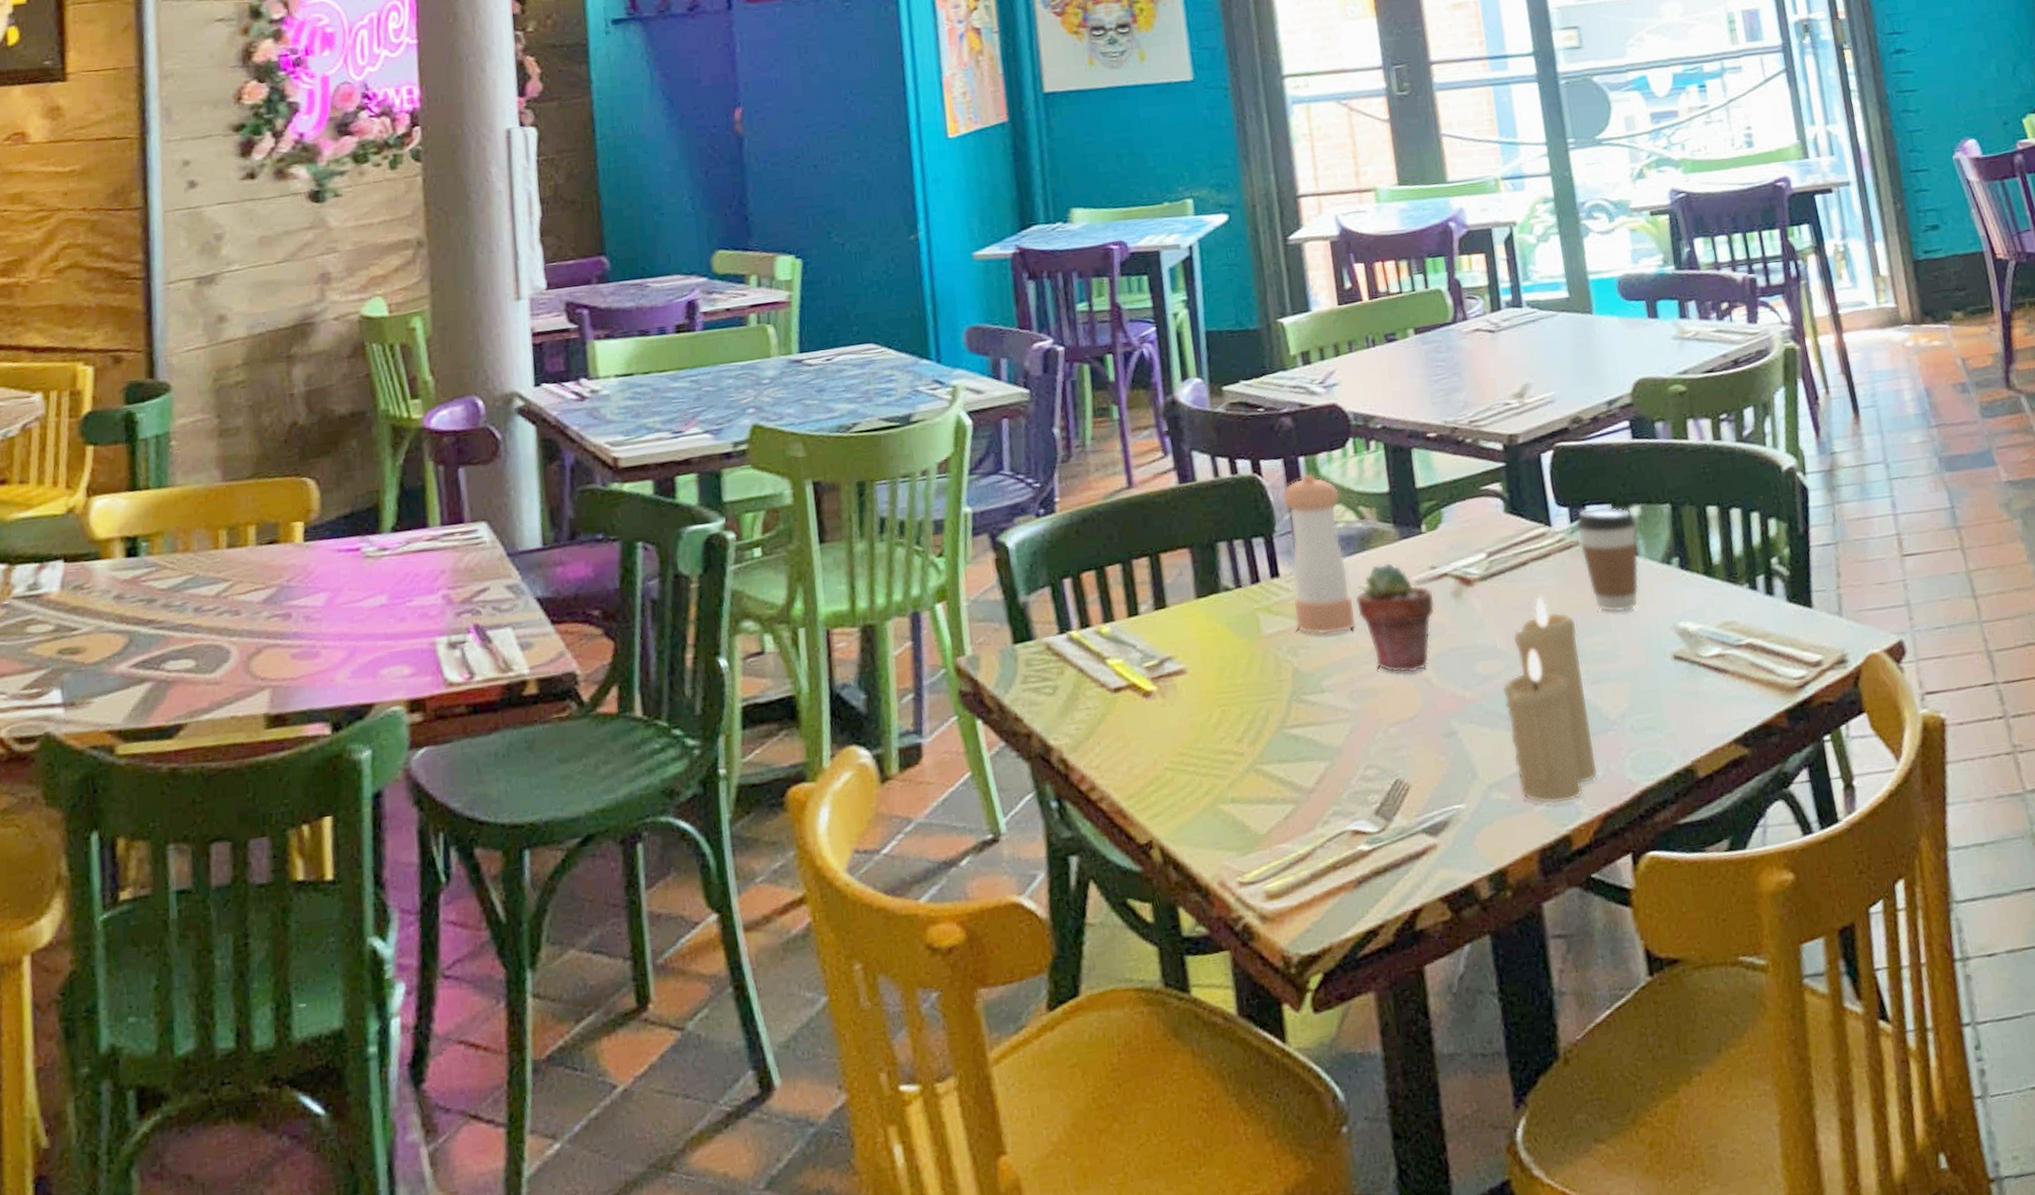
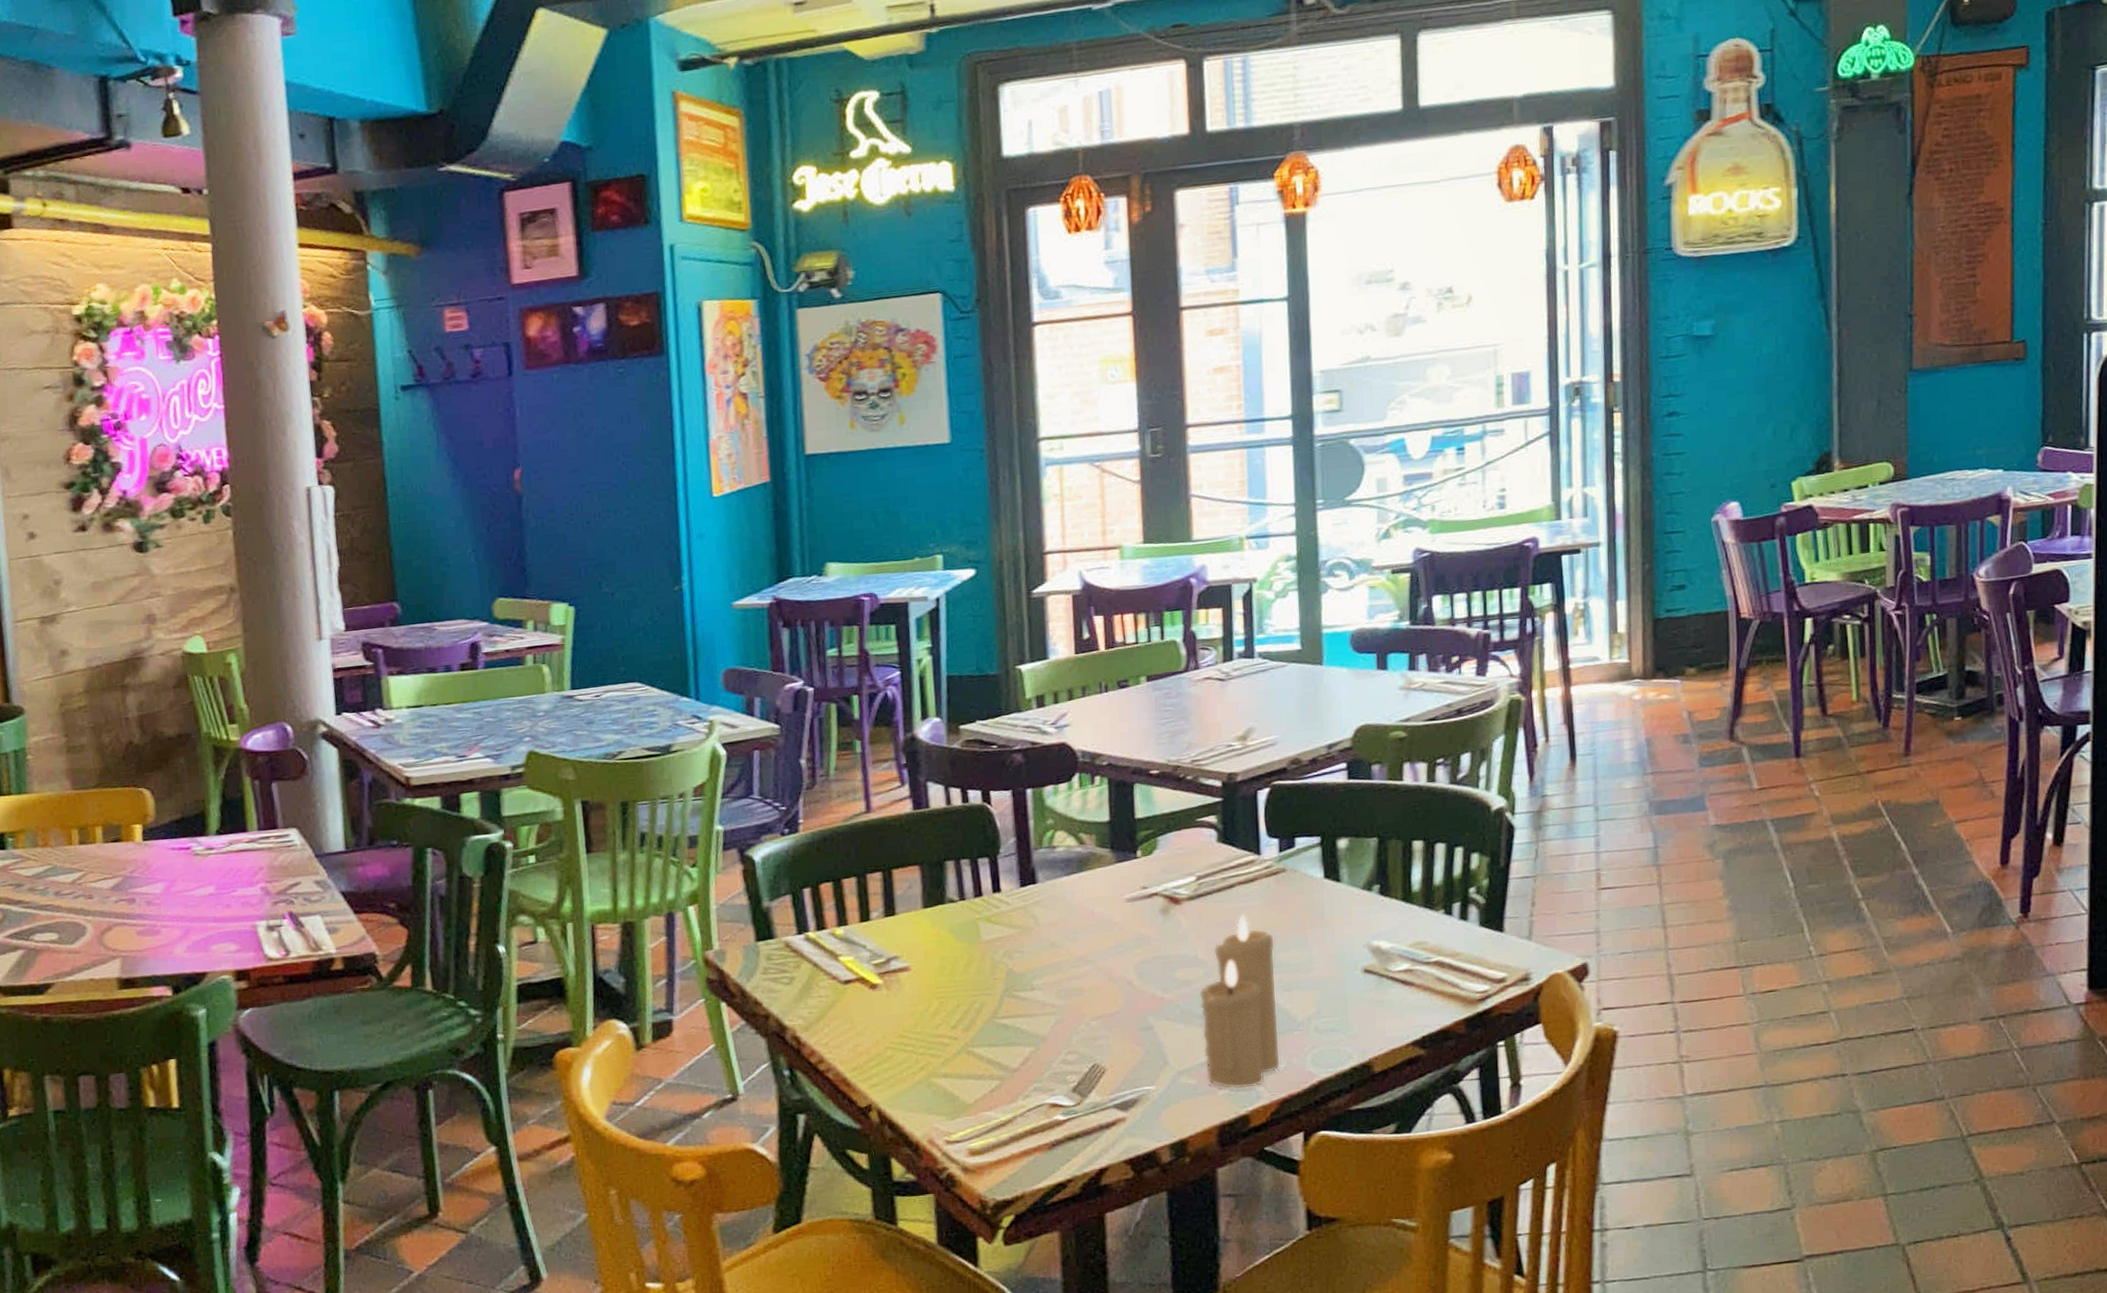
pepper shaker: present [1281,473,1356,635] -> none [1008,803,1069,943]
potted succulent: present [1355,562,1435,674] -> none [1069,882,1143,977]
coffee cup: present [1575,506,1639,613] -> none [1284,839,1343,931]

